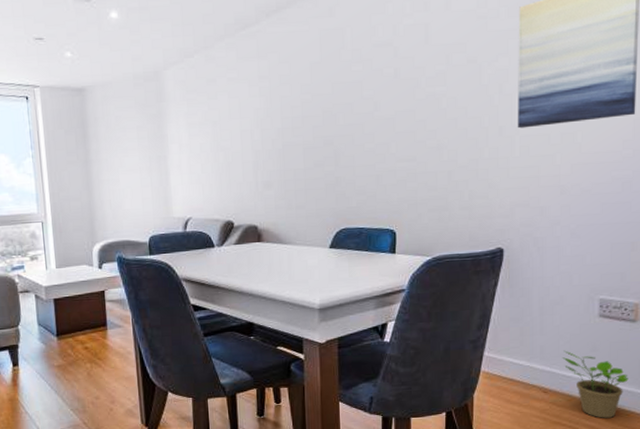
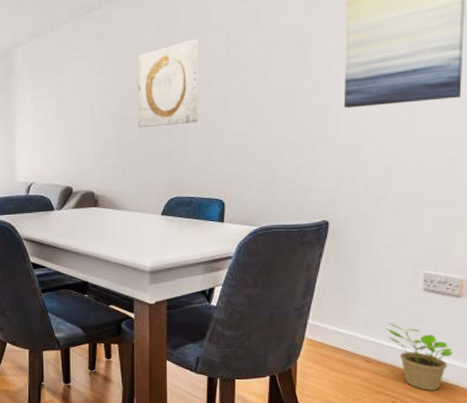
wall art: none [300,56,367,155] -> present [137,39,200,128]

